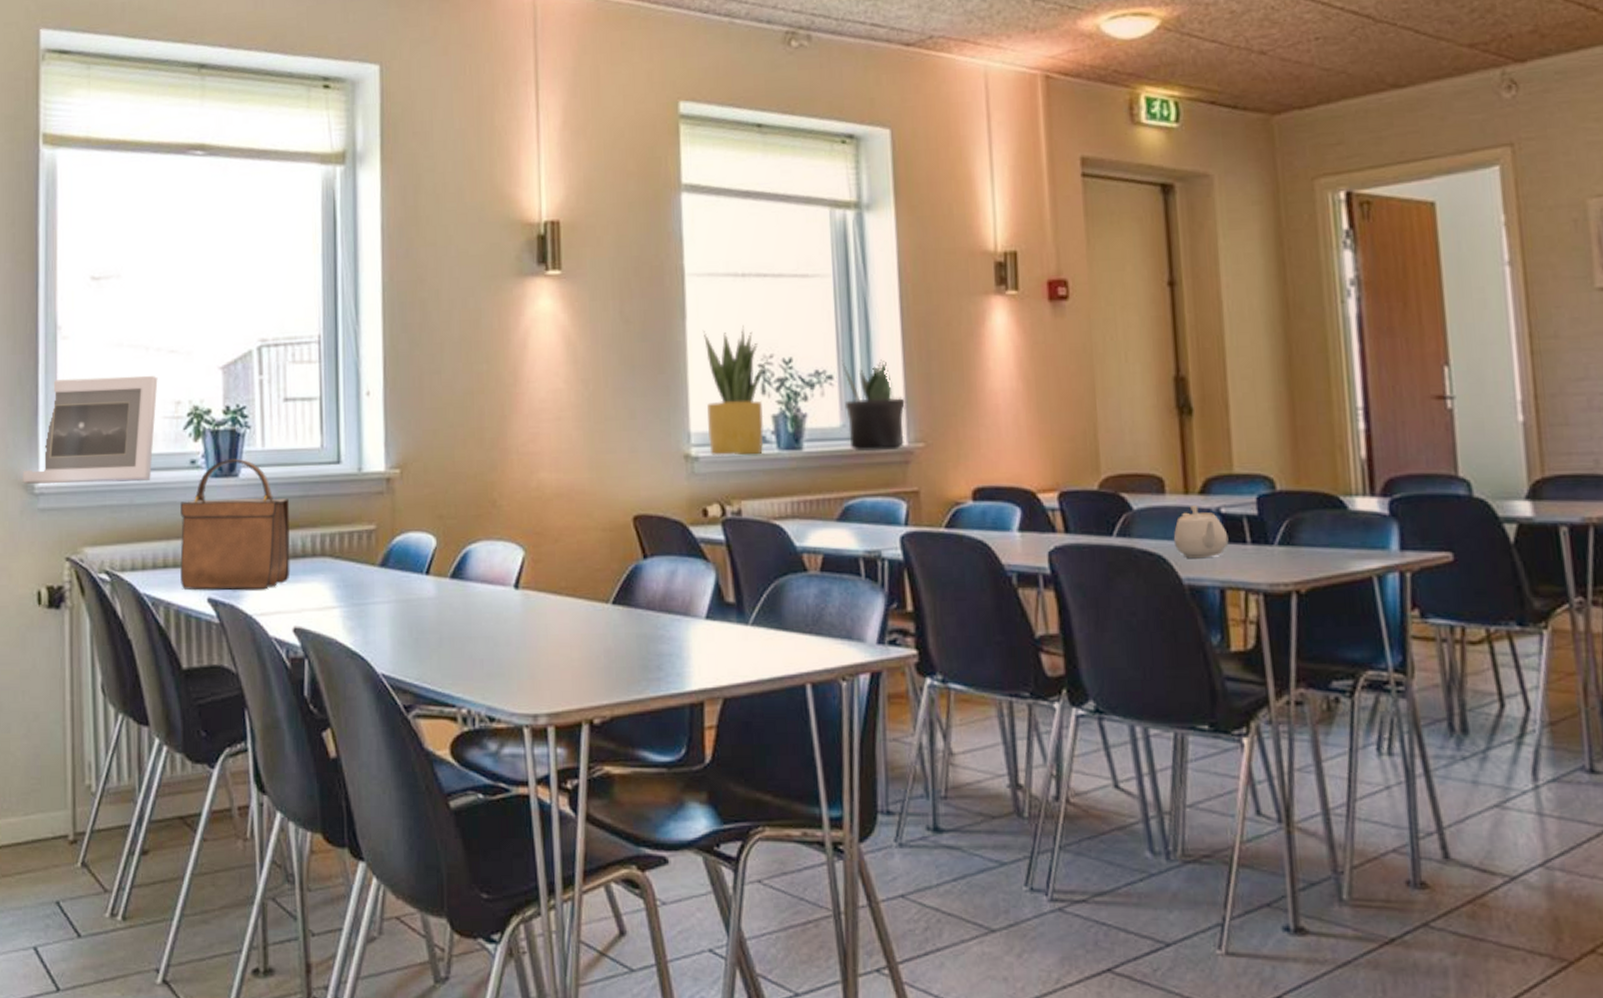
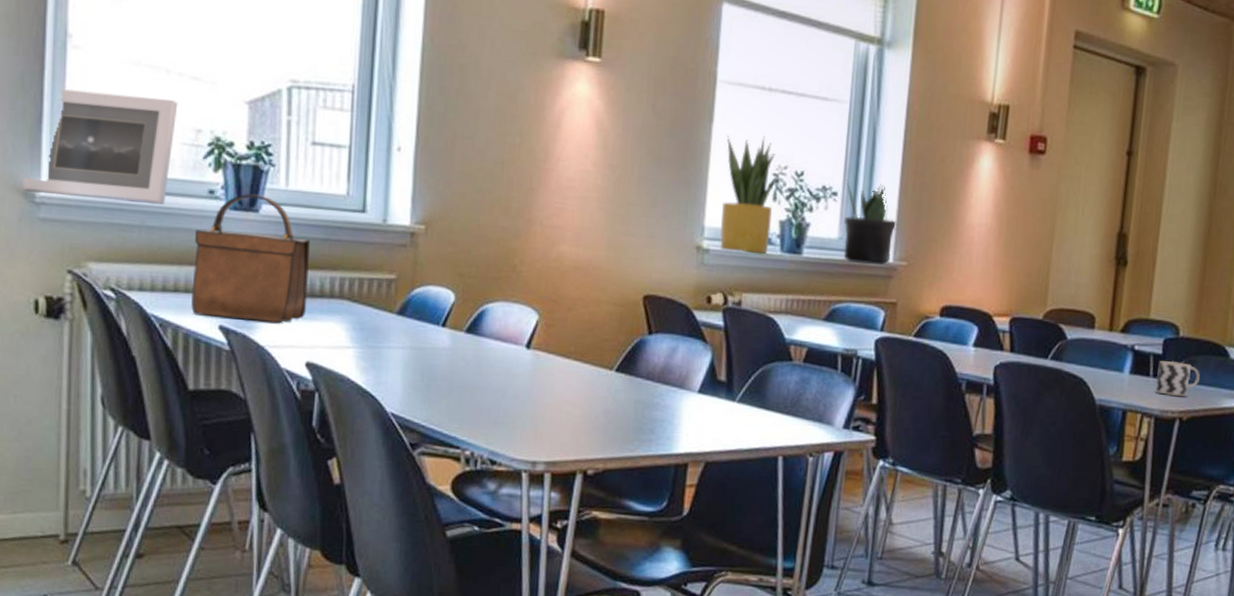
teapot: present [1173,504,1229,559] -> none [1094,340,1137,385]
cup: none [1255,521,1313,564] -> present [1156,360,1200,396]

